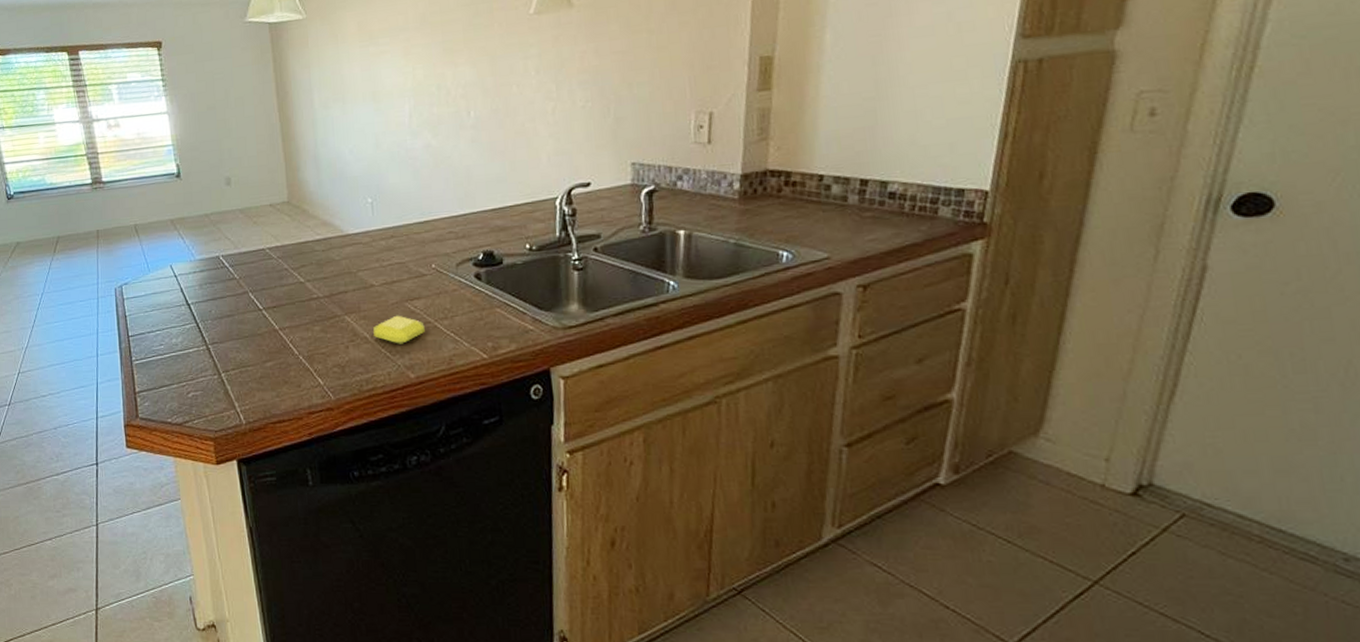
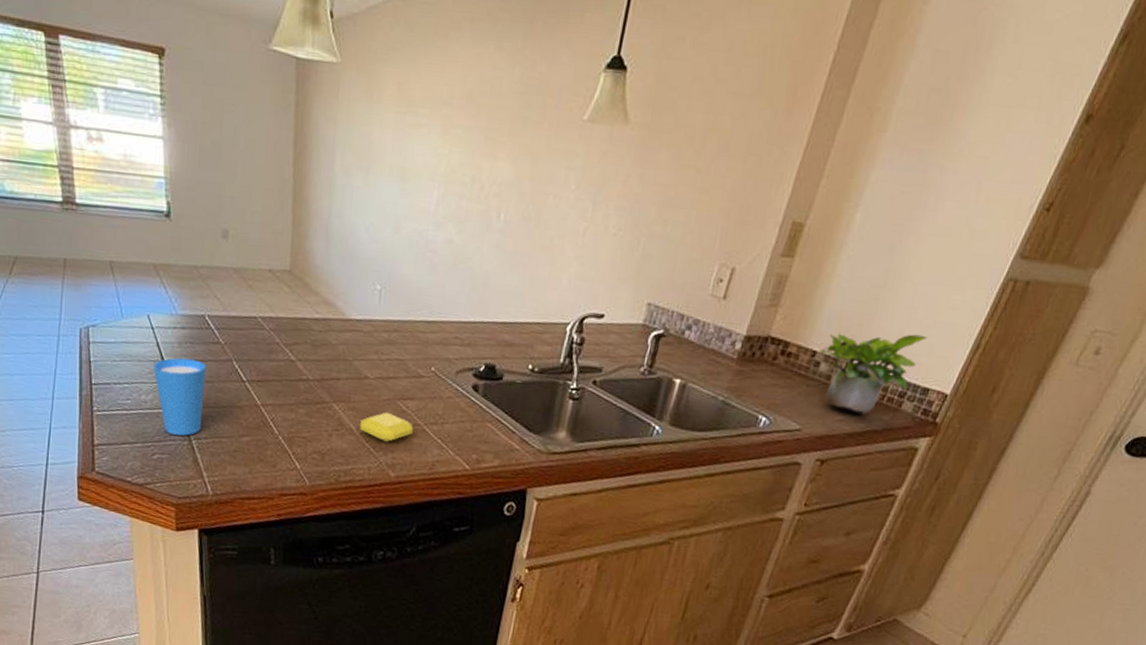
cup: none [179,297,228,371] -> present [152,357,206,436]
potted plant: none [826,136,944,232] -> present [819,333,928,416]

